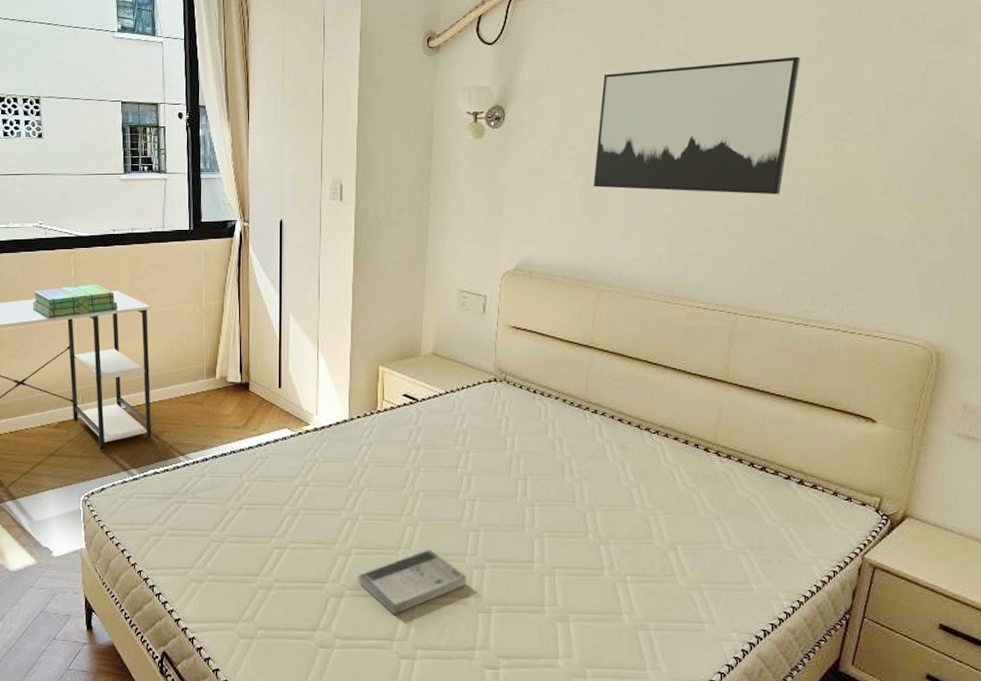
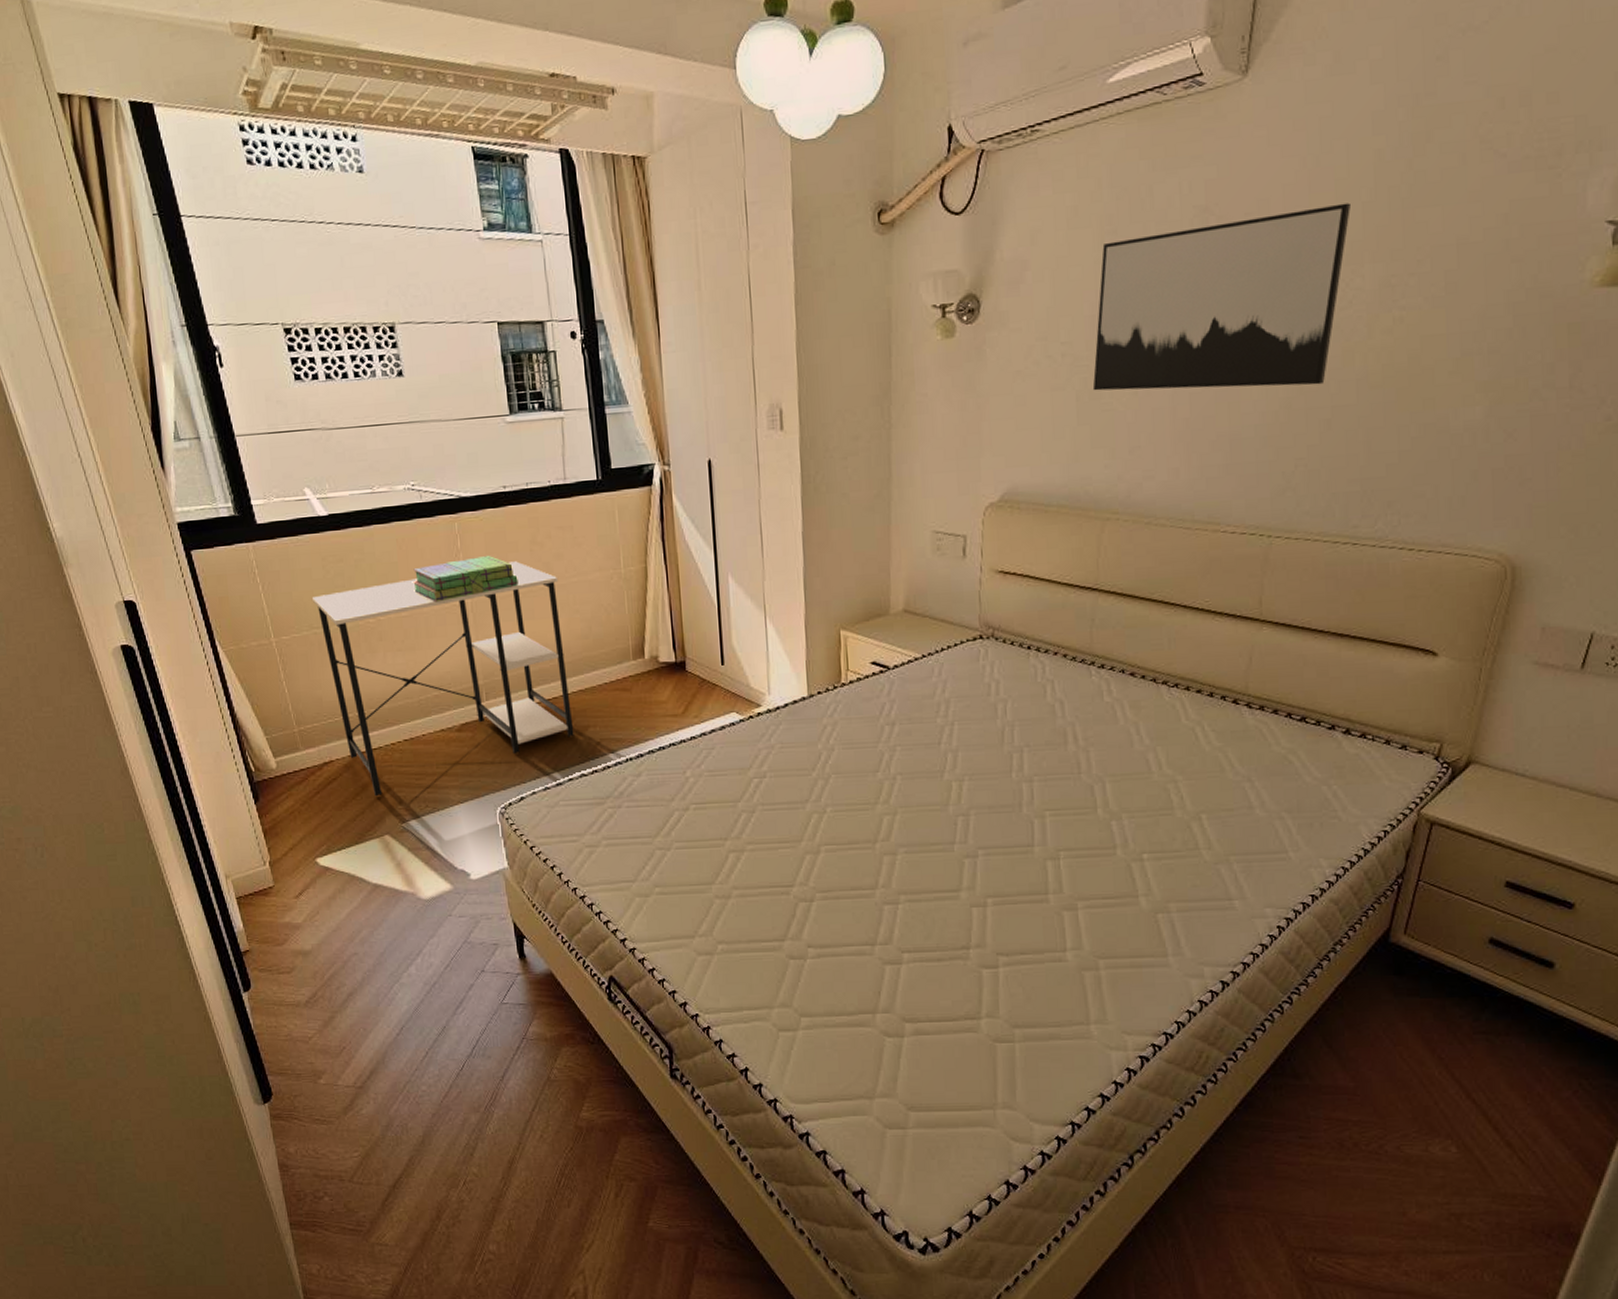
book: present [358,549,467,615] -> none [829,839,957,917]

